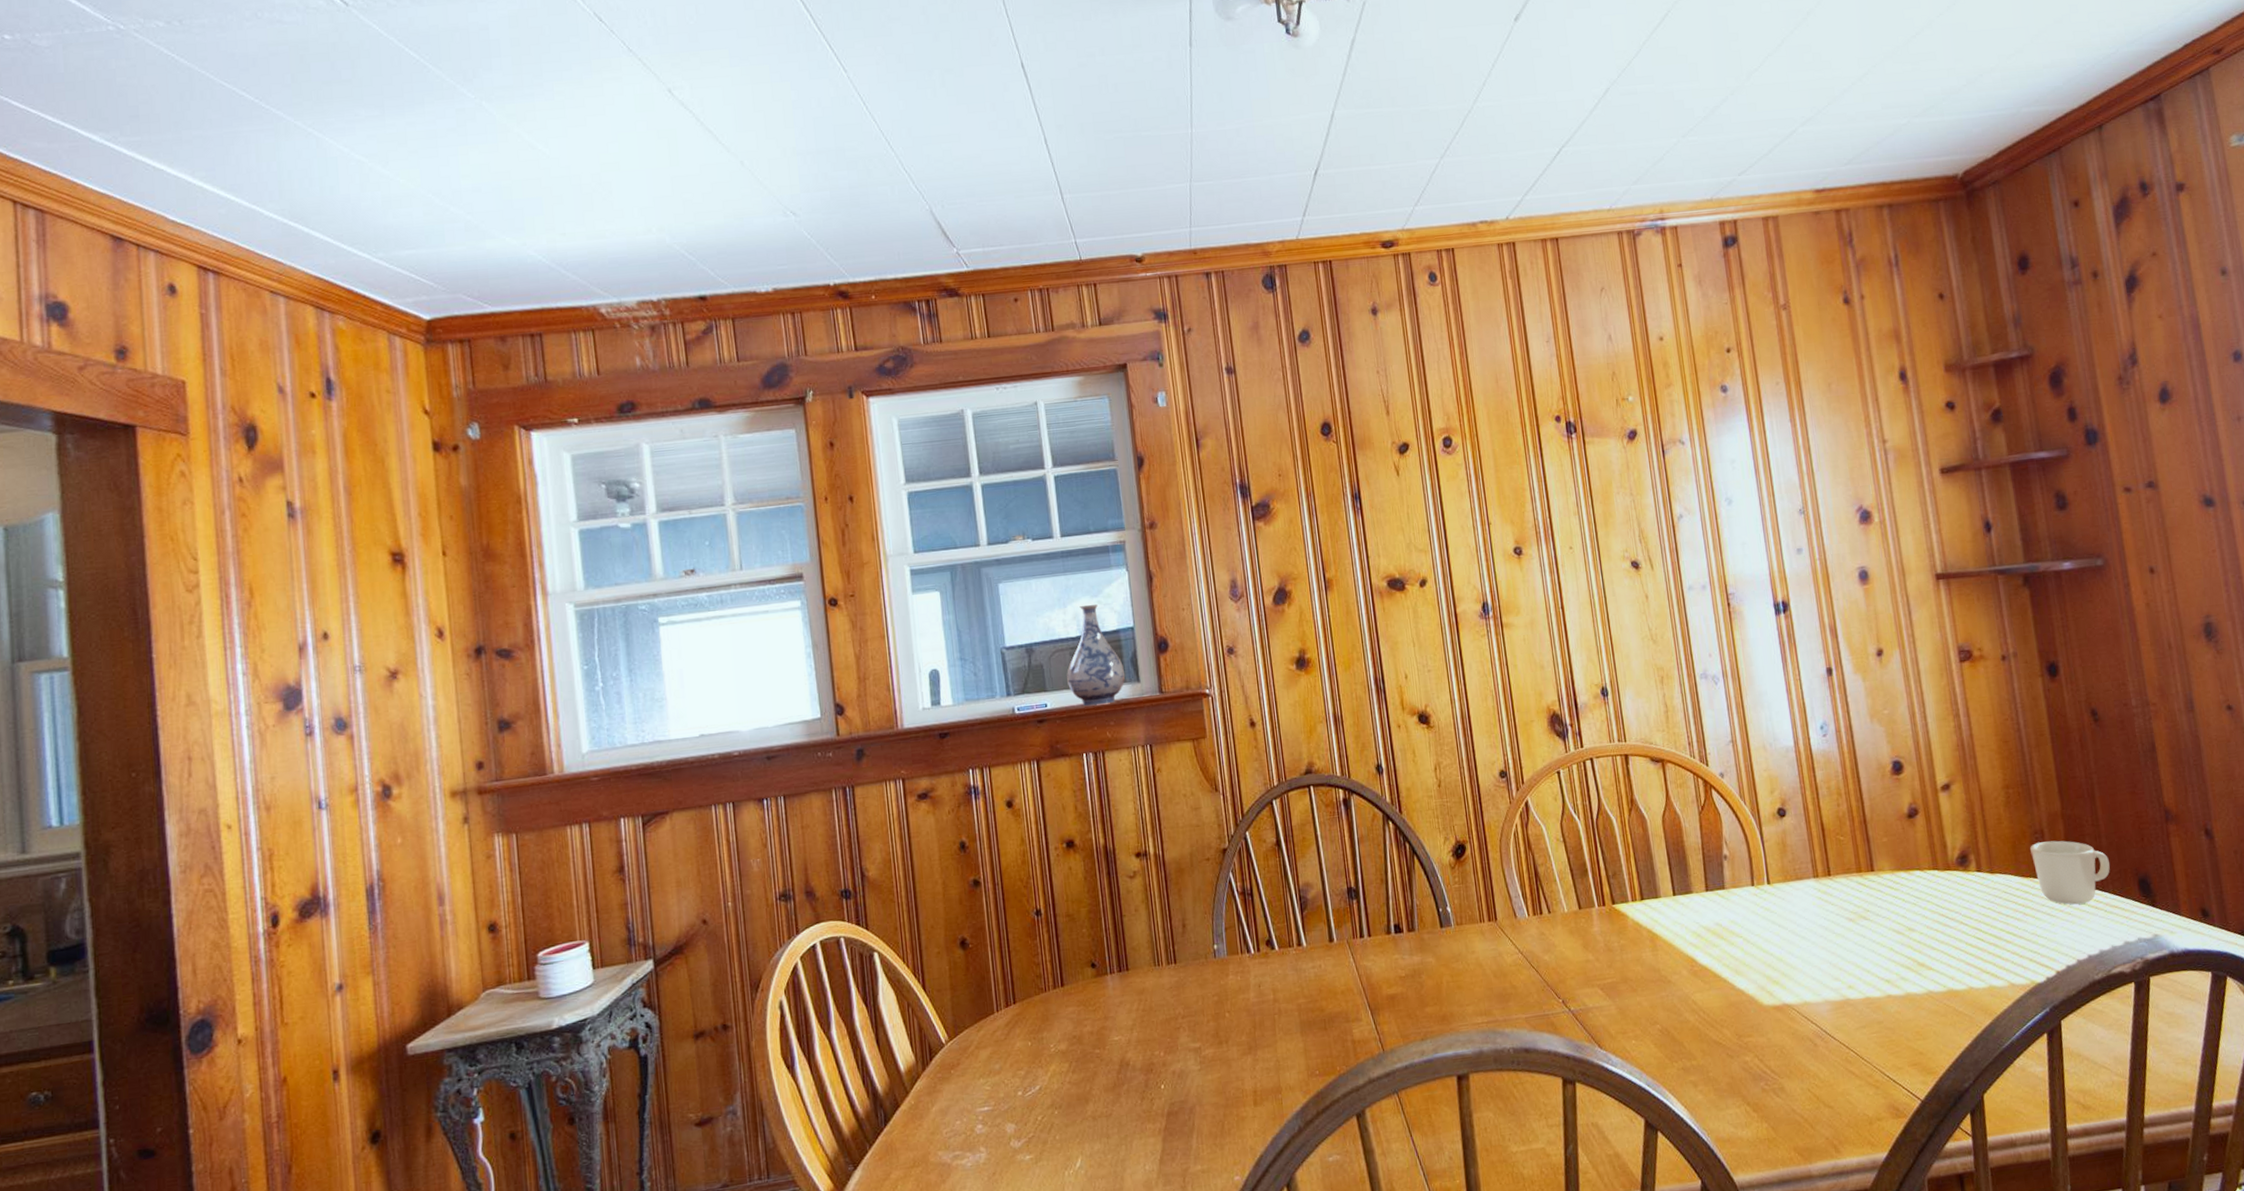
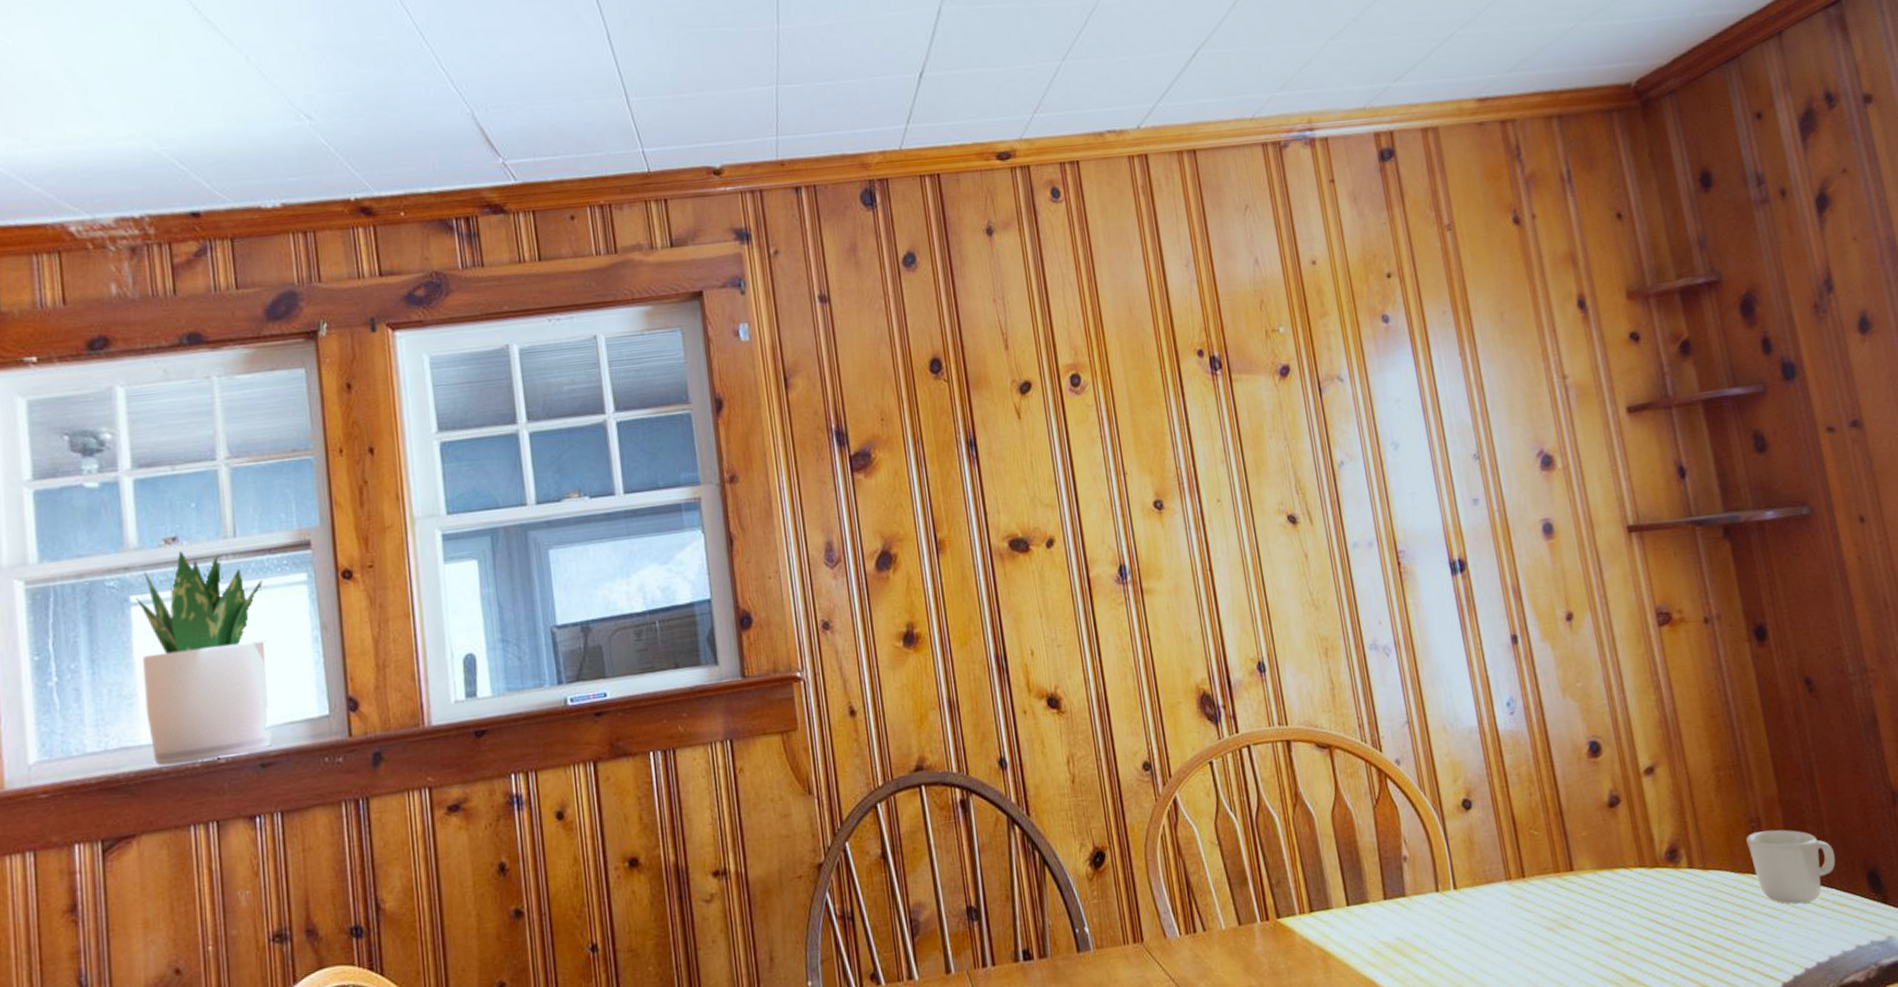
planter: none [663,581,775,756] -> present [136,551,272,766]
vase: present [1067,604,1126,707] -> none [630,572,701,696]

